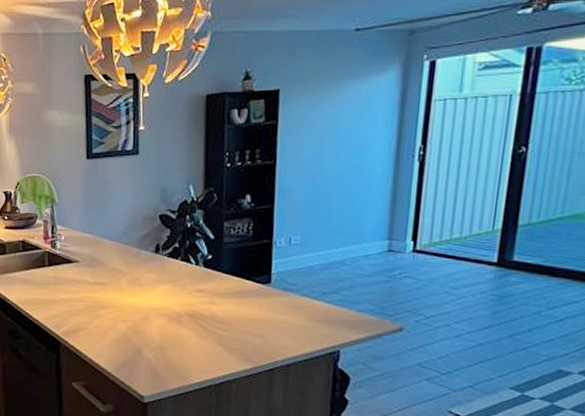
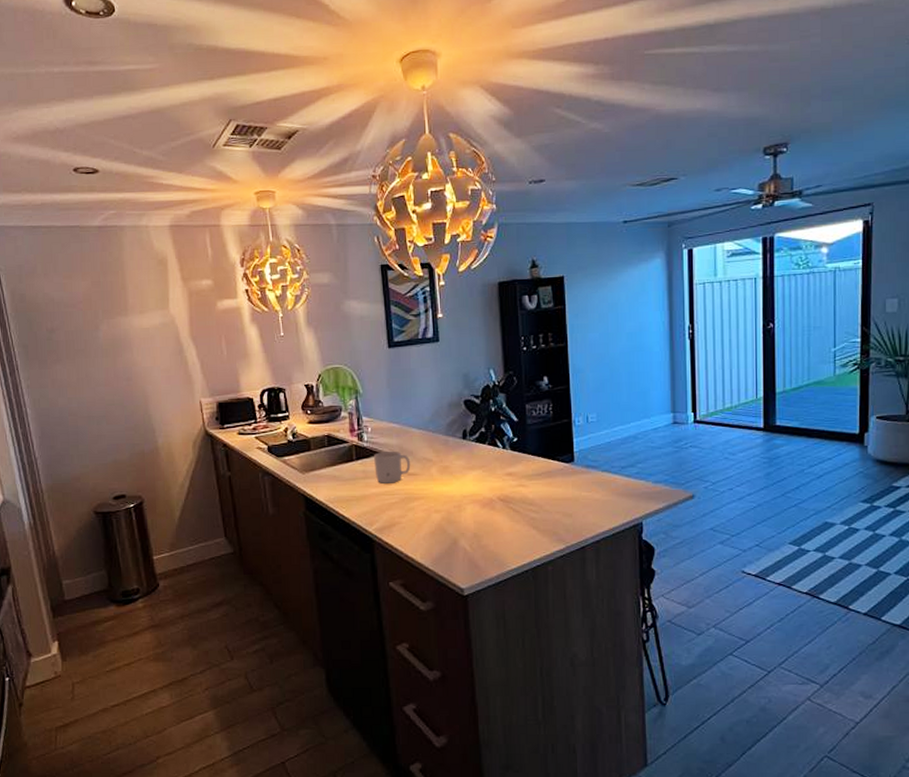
mug: none [64,259,101,291] -> present [373,450,411,484]

